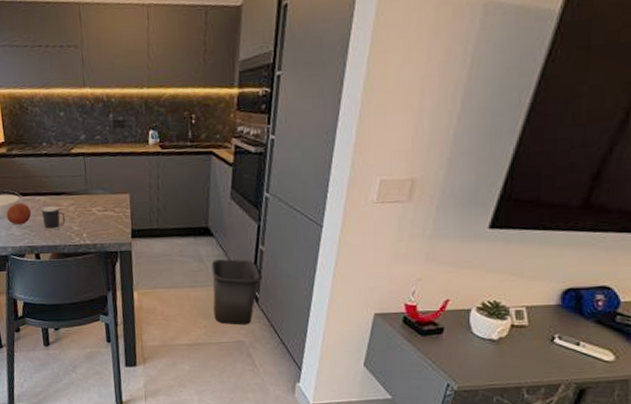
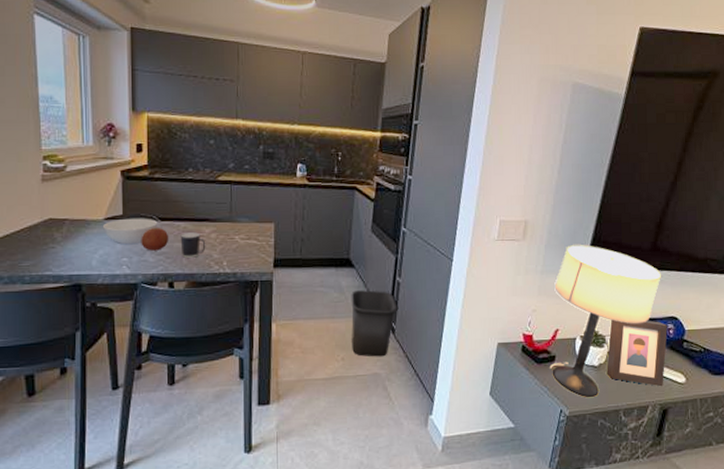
table lamp: none [436,204,594,372] -> present [549,245,662,397]
picture frame: none [508,289,596,365] -> present [606,319,668,387]

